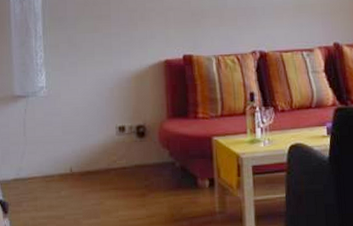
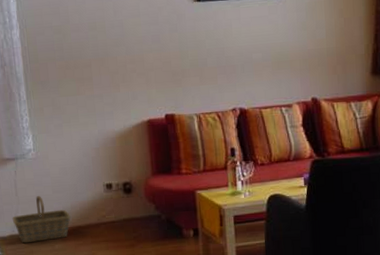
basket: none [18,137,80,189] -> present [12,196,71,244]

